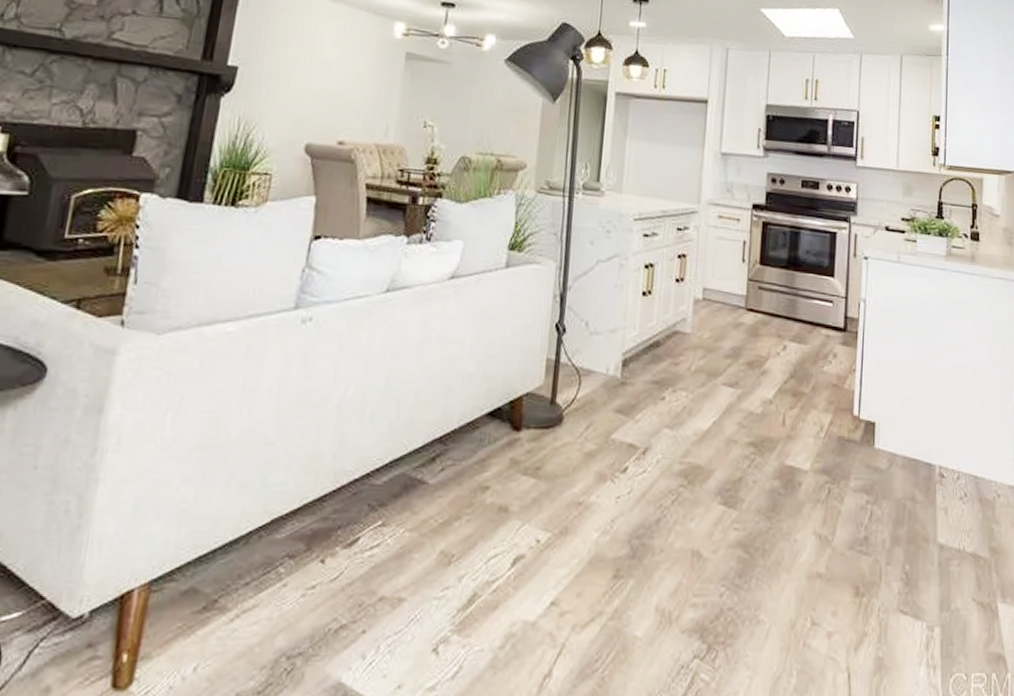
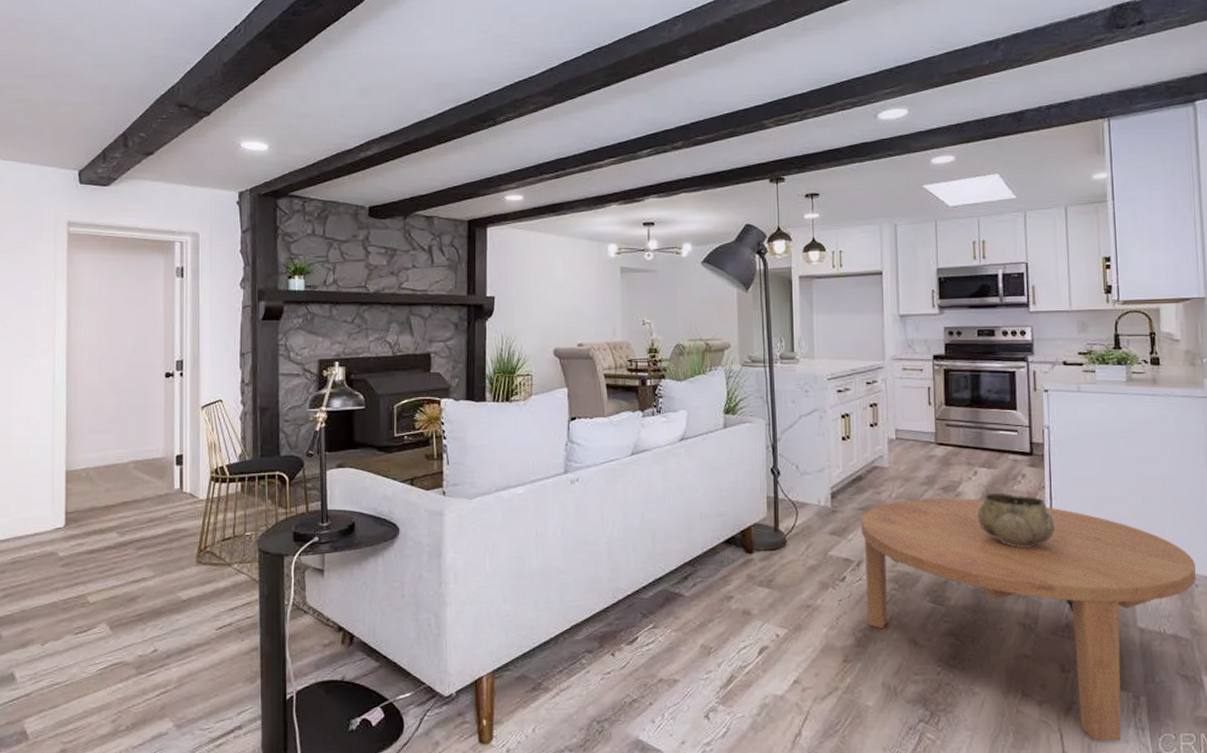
coffee table: none [647,374,999,683] -> present [860,498,1196,741]
decorative bowl: none [781,372,863,442] -> present [977,492,1055,548]

